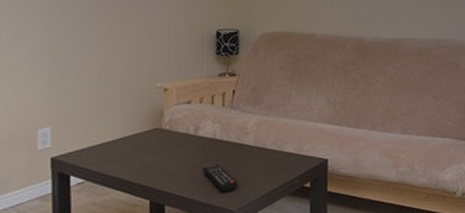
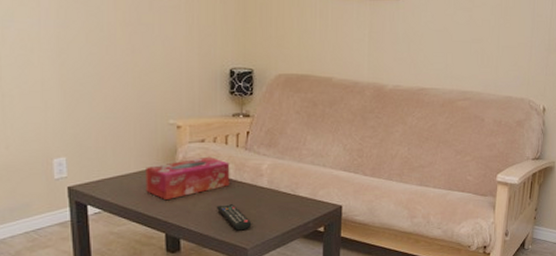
tissue box: none [131,117,216,165] -> present [146,156,230,199]

